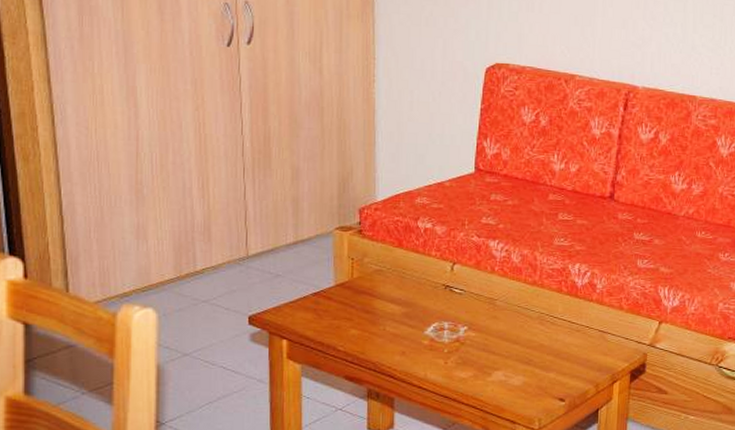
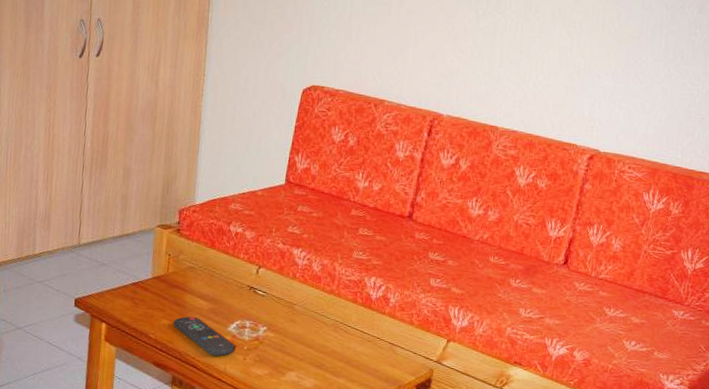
remote control: none [364,323,433,363] -> present [174,316,234,356]

